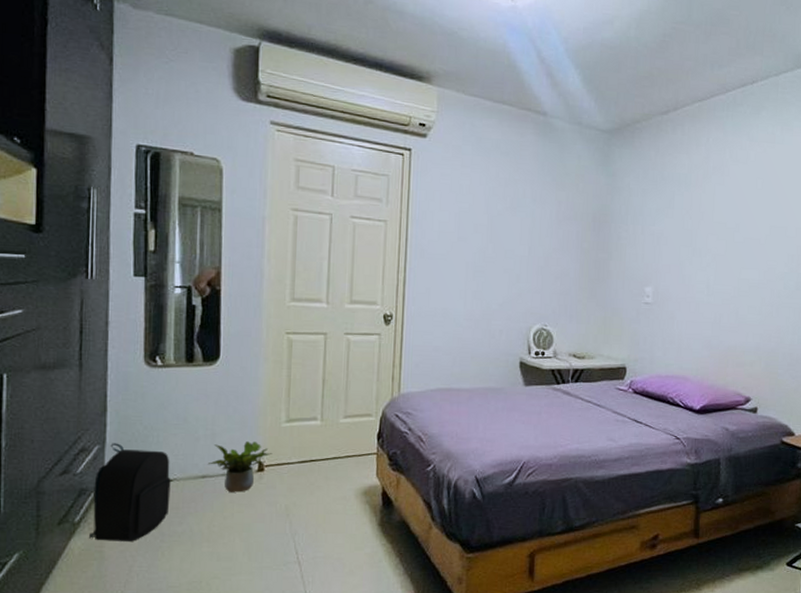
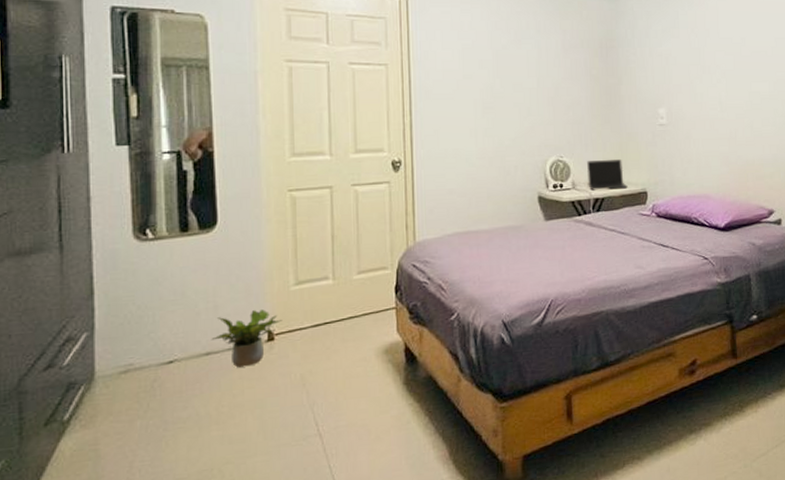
backpack: present [89,443,171,541] -> none [82,328,172,439]
laptop: none [569,332,608,363] -> present [587,159,628,191]

